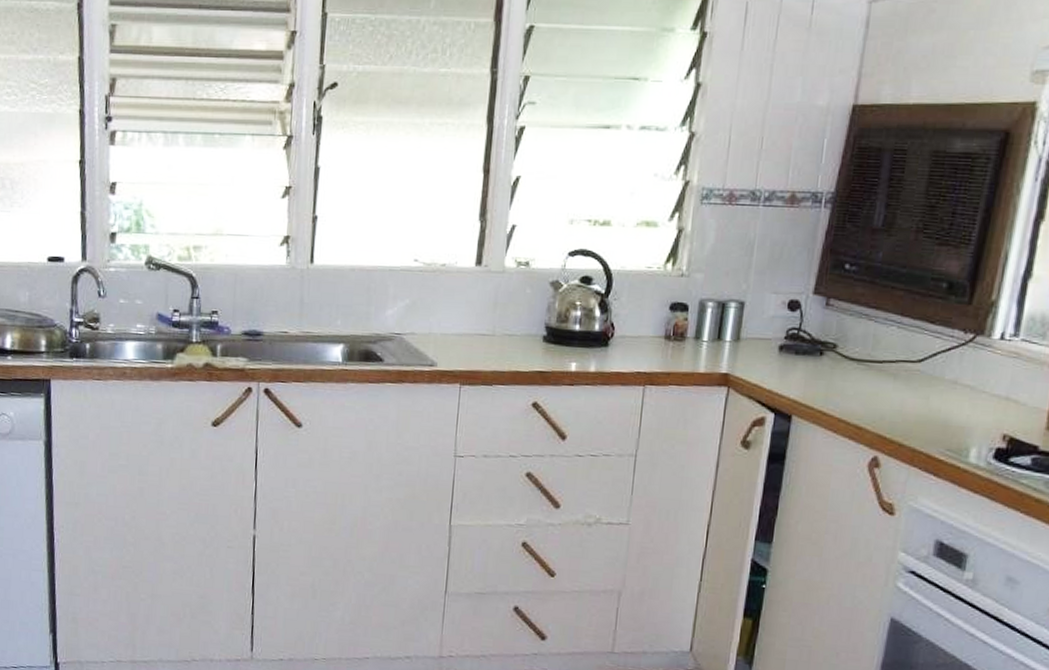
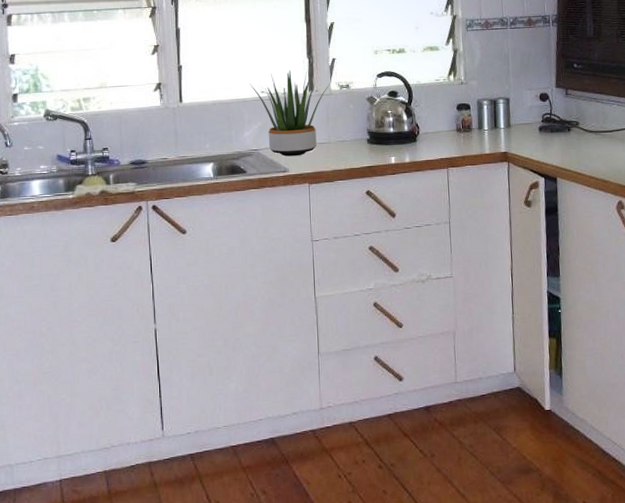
potted plant: none [400,235,505,348] -> present [249,70,330,157]

